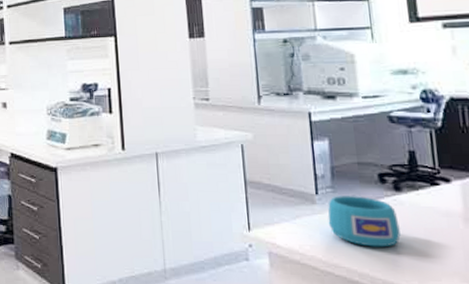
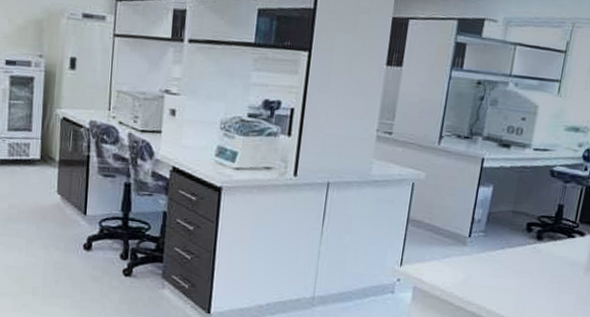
cup: present [328,196,401,247] -> none [472,240,533,289]

